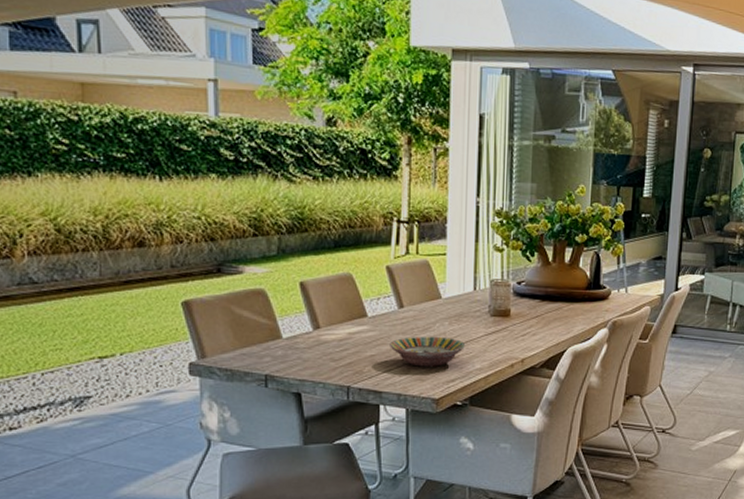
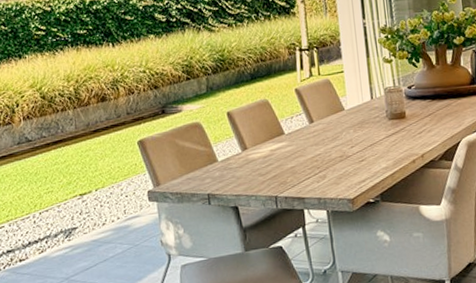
serving bowl: present [390,336,466,367] -> none [306,143,371,172]

